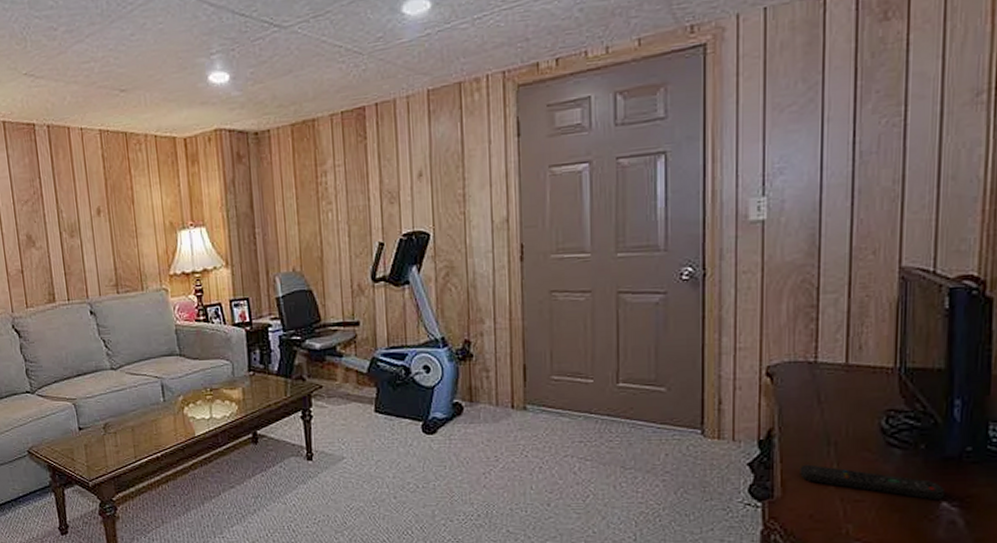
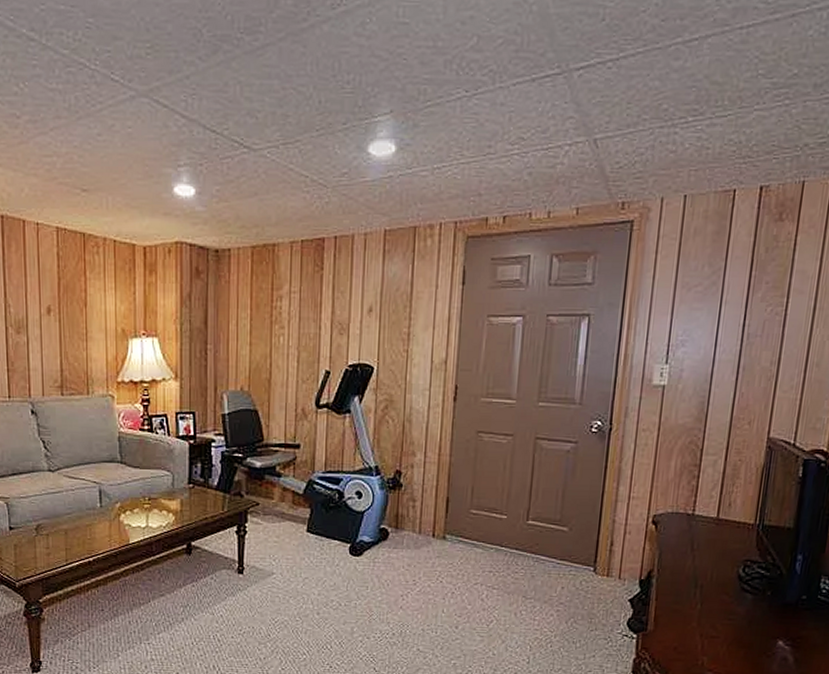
remote control: present [800,464,944,500] -> none [670,603,782,640]

